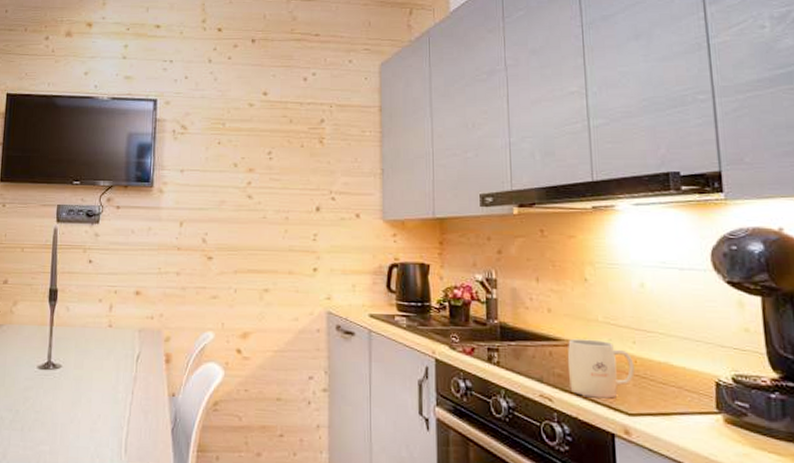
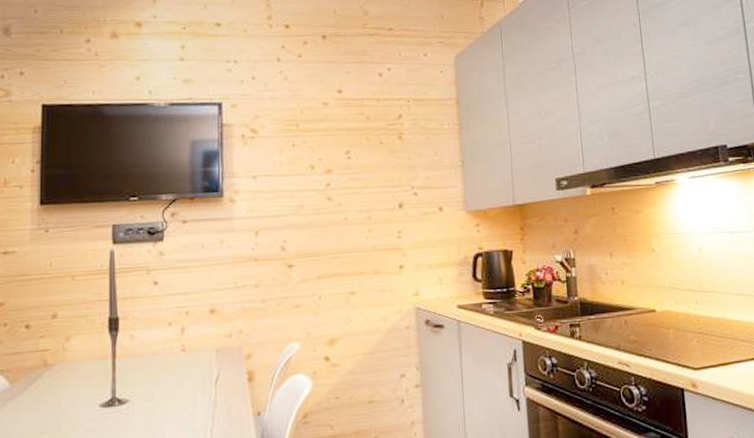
mug: present [567,338,635,399] -> none [640,304,698,358]

